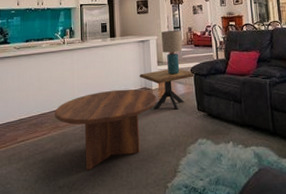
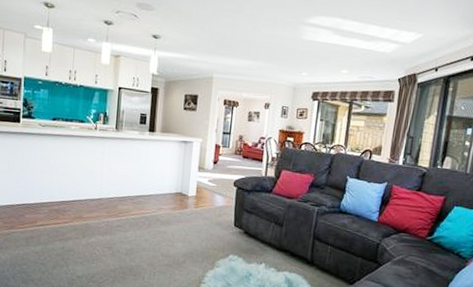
coffee table: present [54,89,157,171] -> none [78,188,193,266]
side table: present [140,69,195,110] -> none [176,177,239,222]
lamp: present [161,30,182,75] -> none [206,134,230,185]

